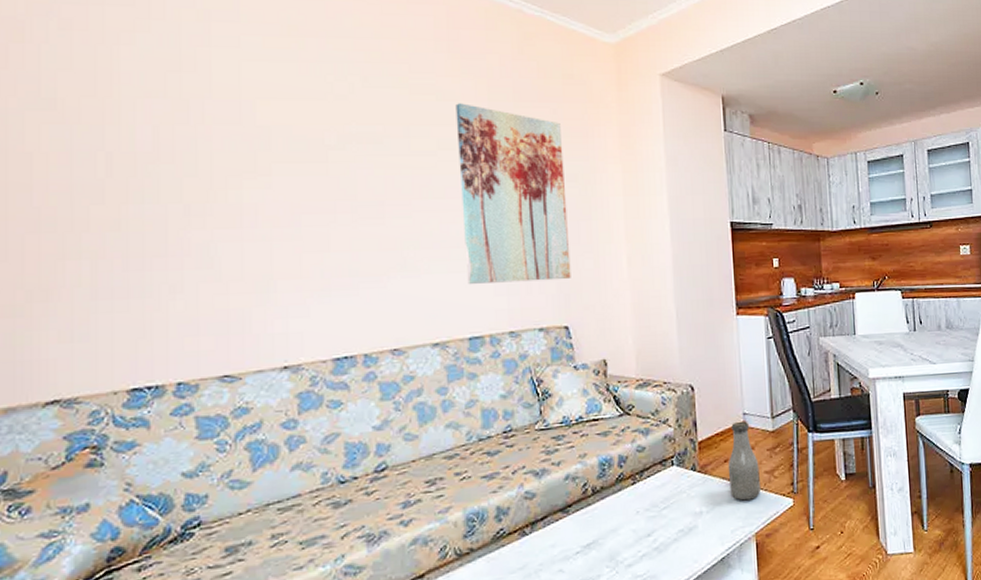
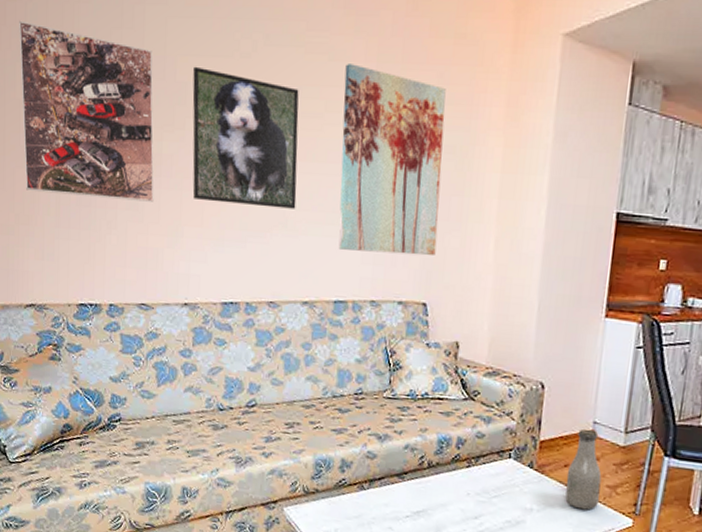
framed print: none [29,64,234,260] -> present [19,20,154,202]
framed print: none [278,109,415,250] -> present [192,66,299,209]

